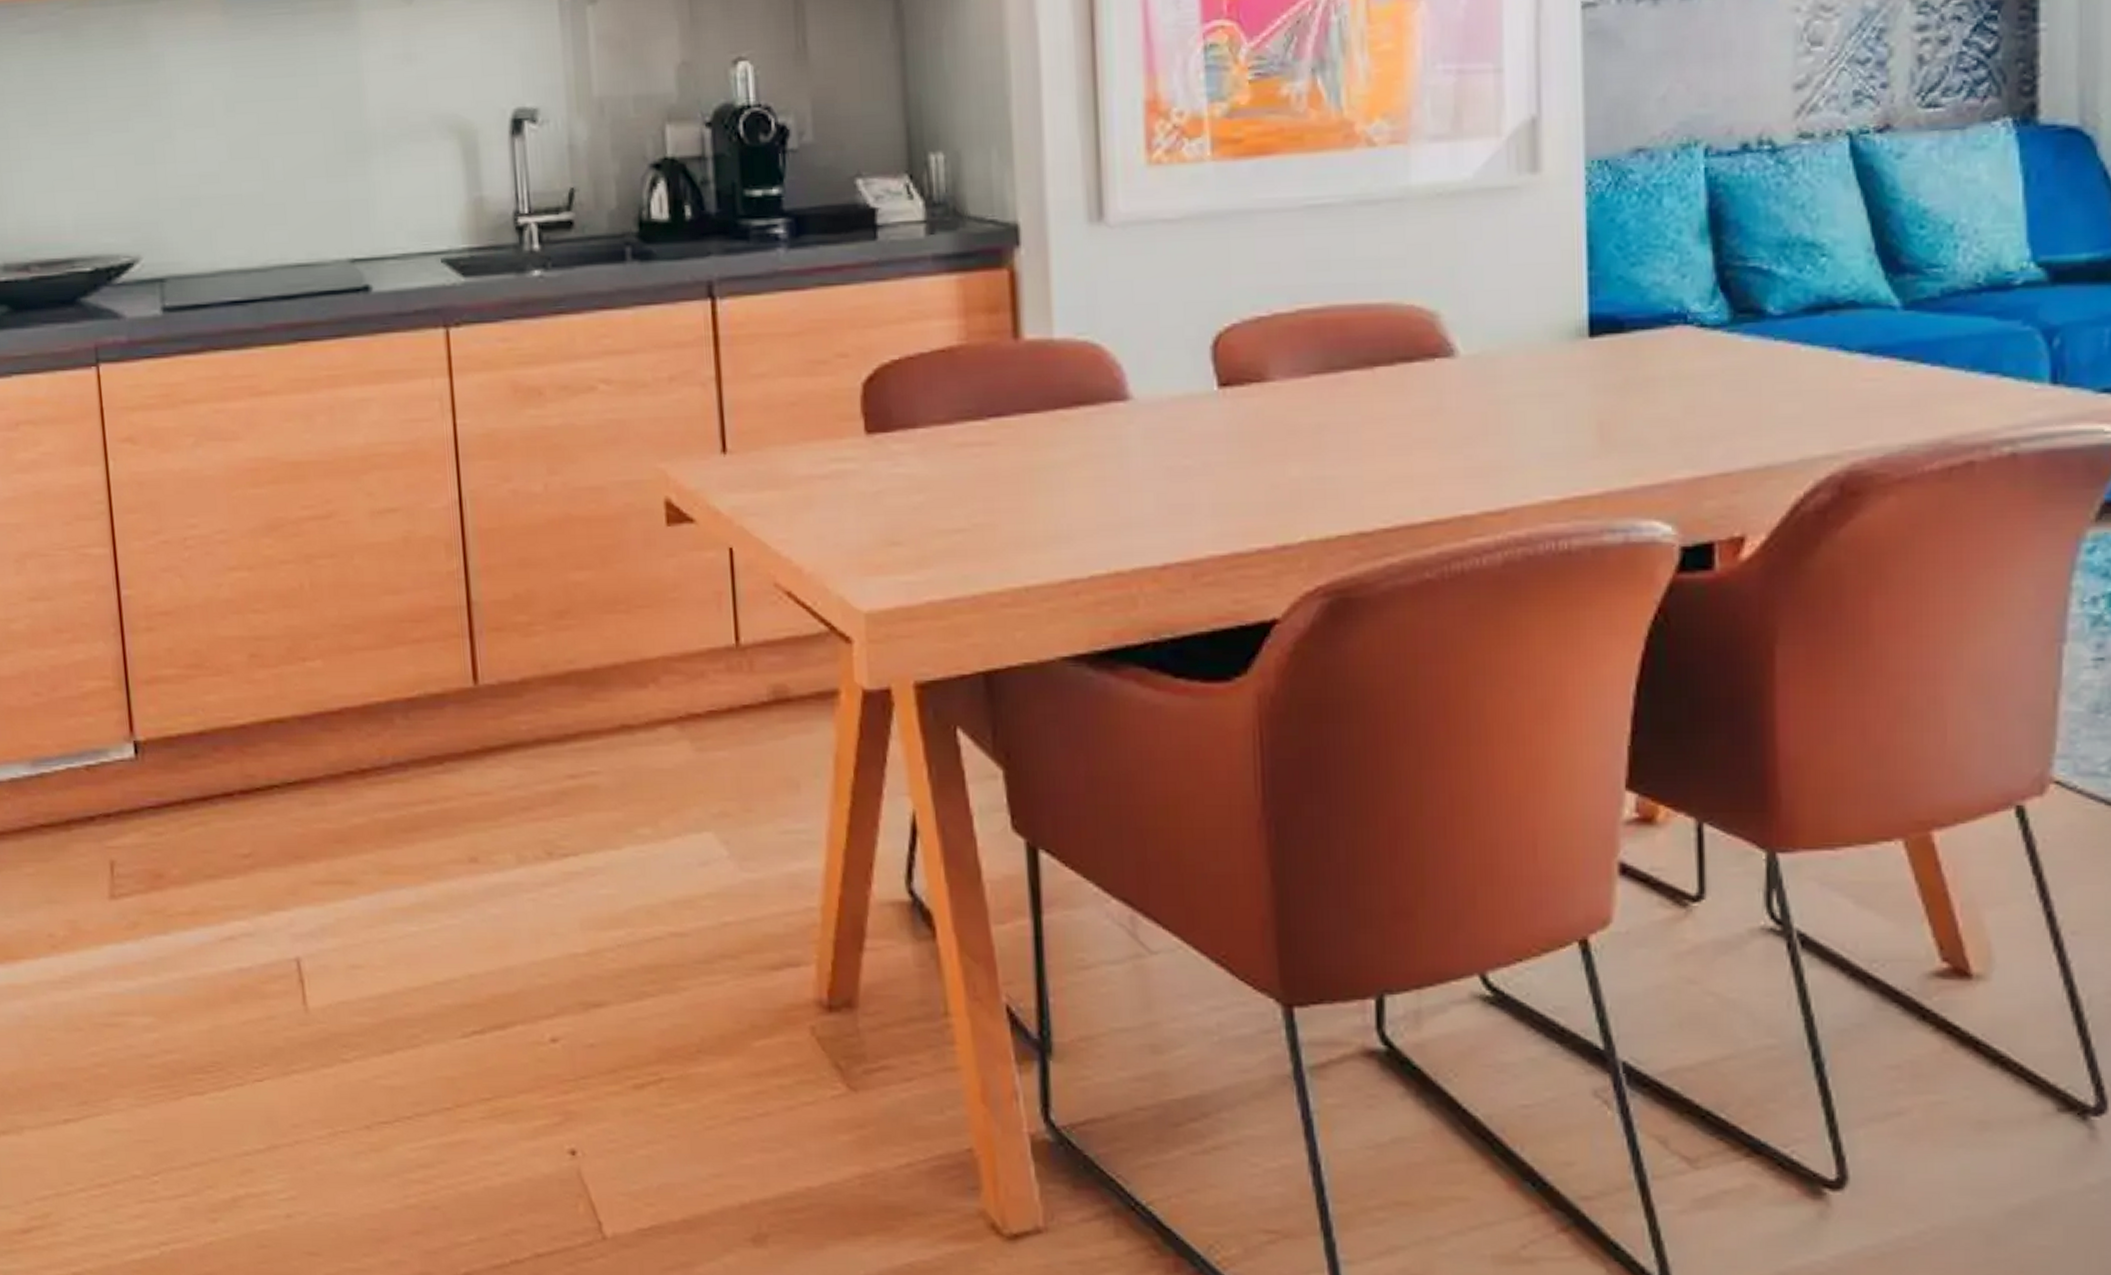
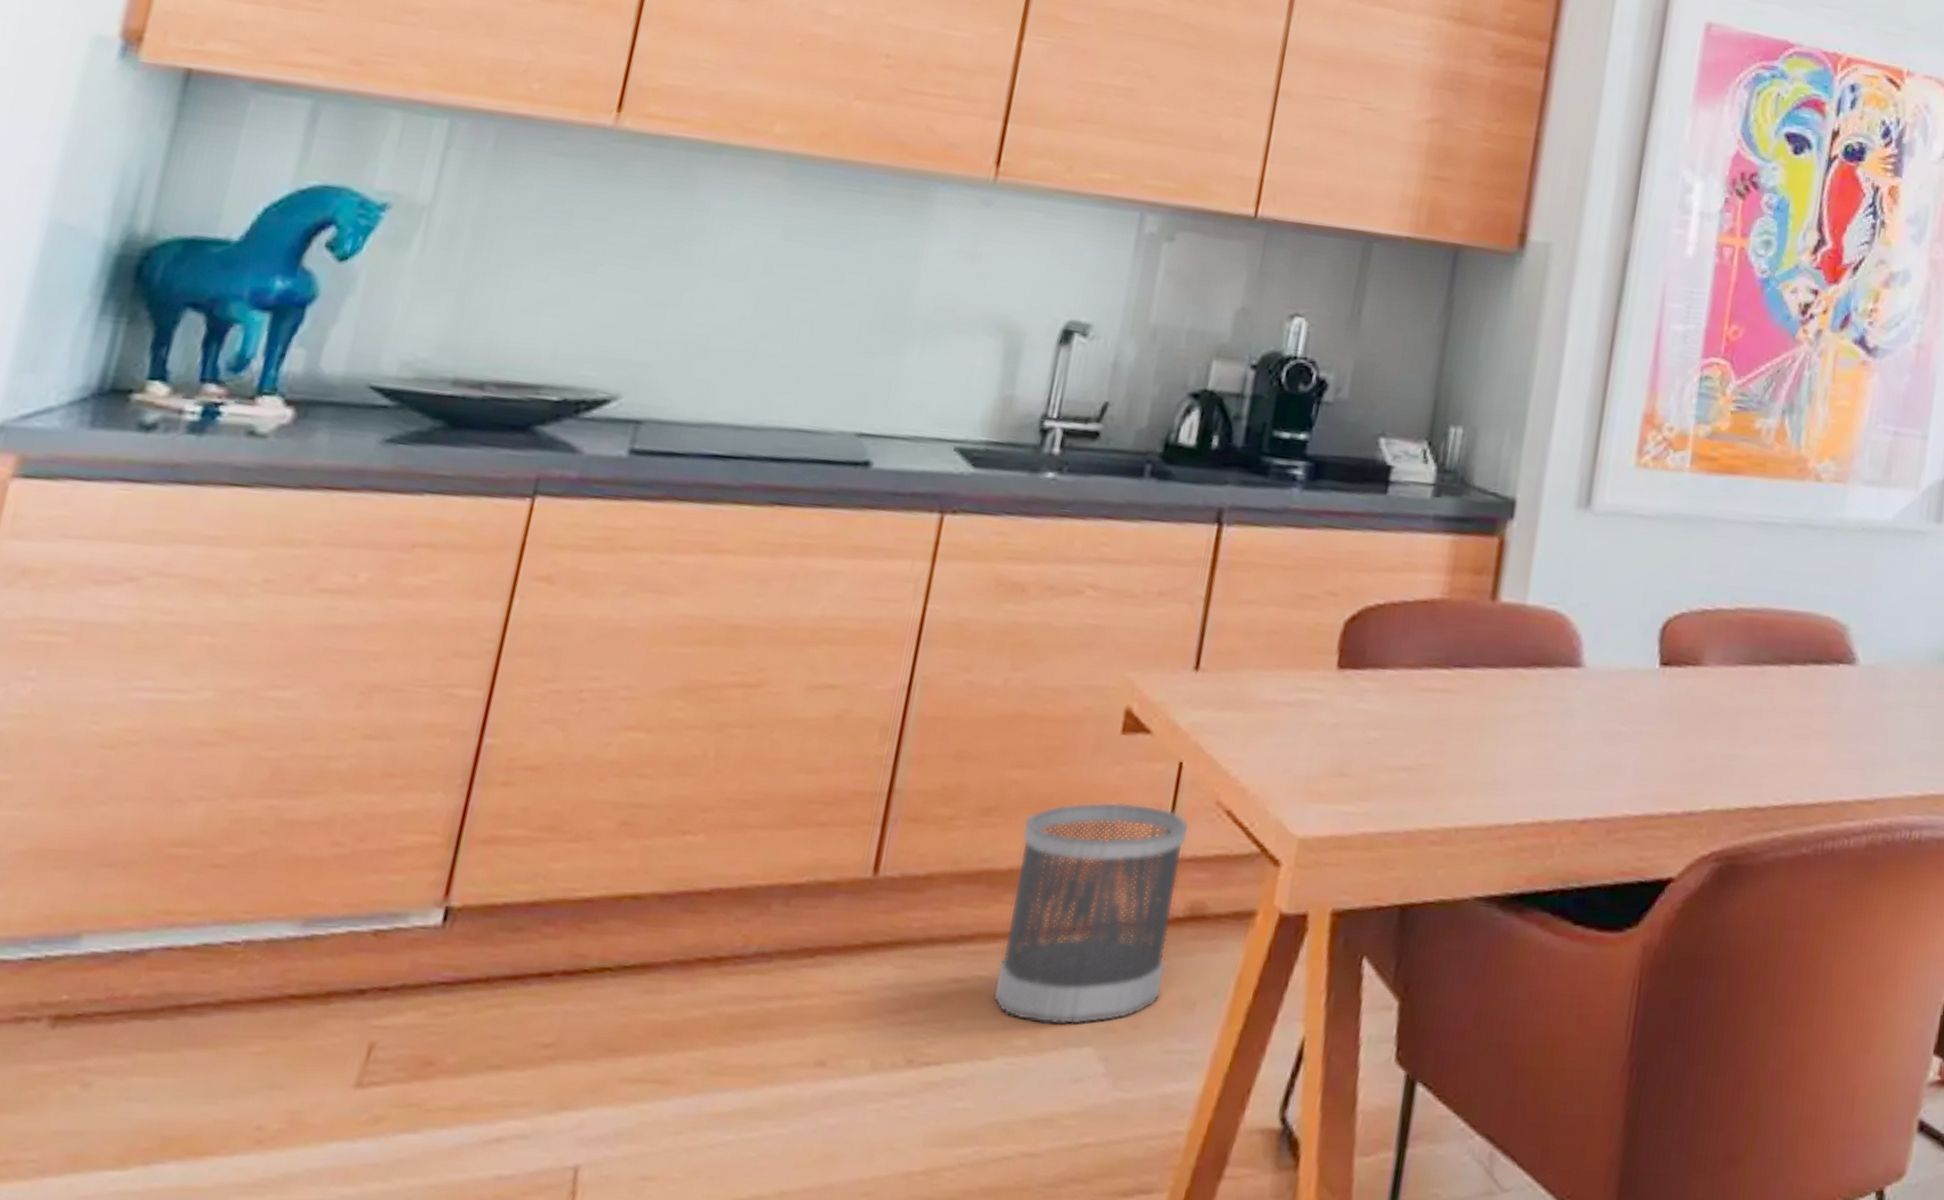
wastebasket: none [596,593,765,812] -> present [992,801,1190,1025]

